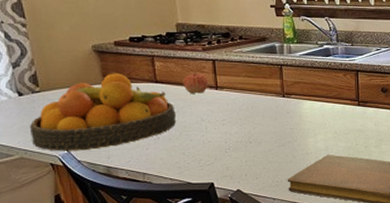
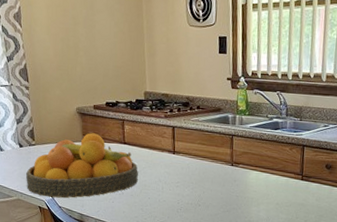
apple: present [183,73,208,94] -> none [146,137,168,157]

